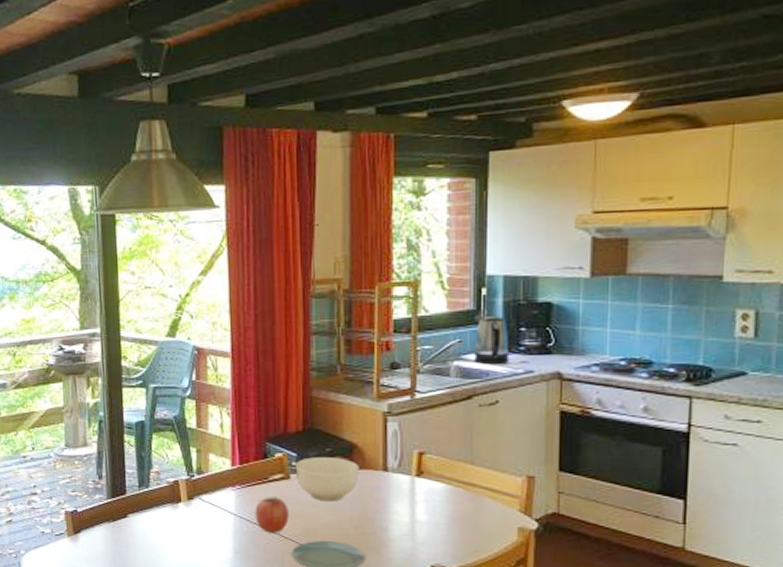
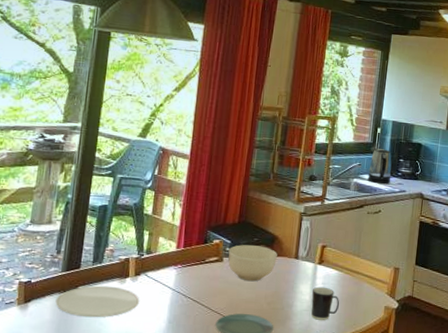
plate: none [106,512,198,549] -> present [55,285,140,318]
fruit: present [255,497,289,533] -> none [190,275,219,306]
mug: none [411,505,452,547] -> present [310,286,340,320]

